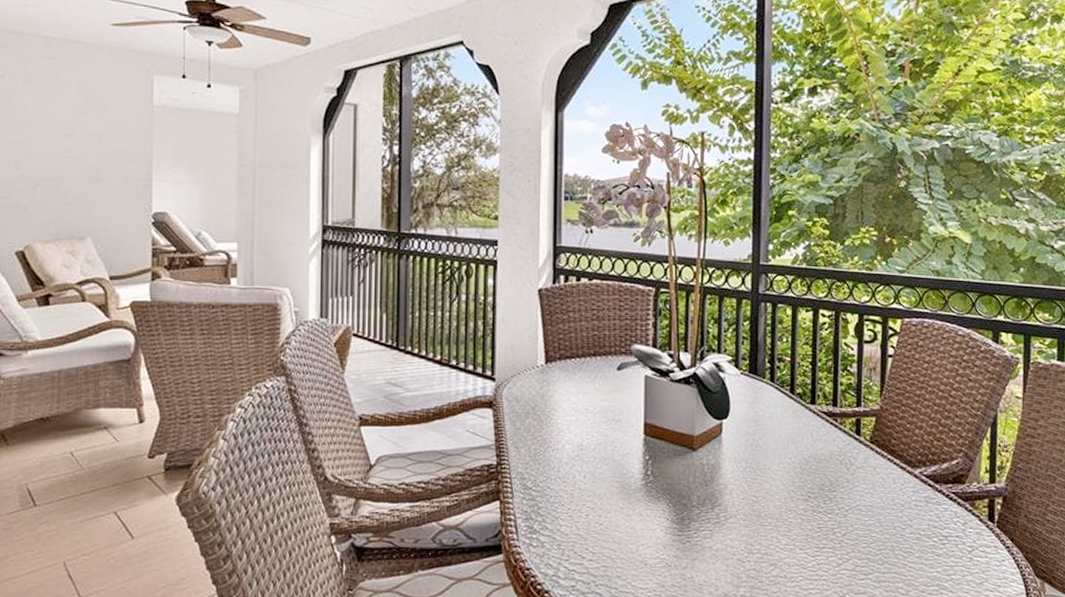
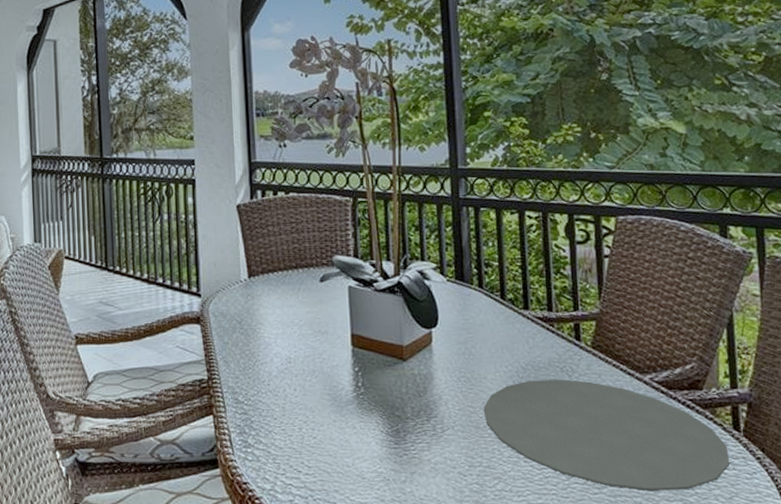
placemat: none [766,472,982,577] -> present [484,379,729,491]

